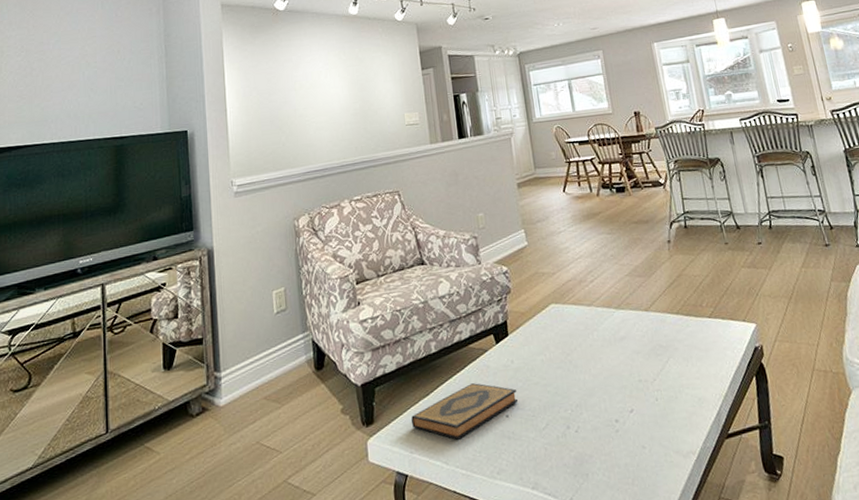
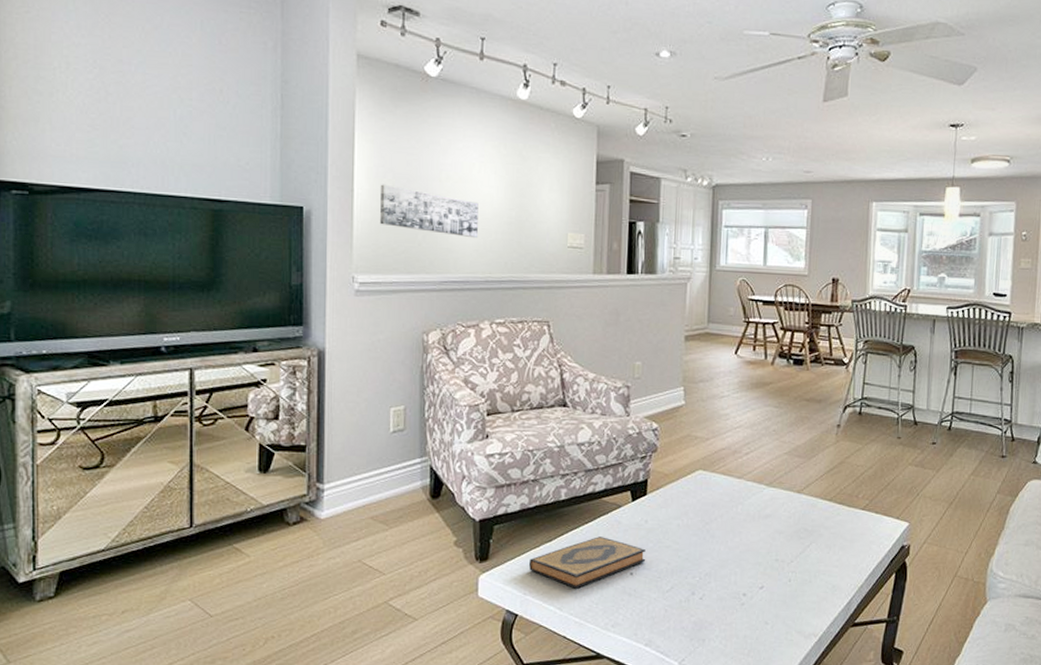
wall art: none [247,100,330,134] -> present [379,184,479,239]

